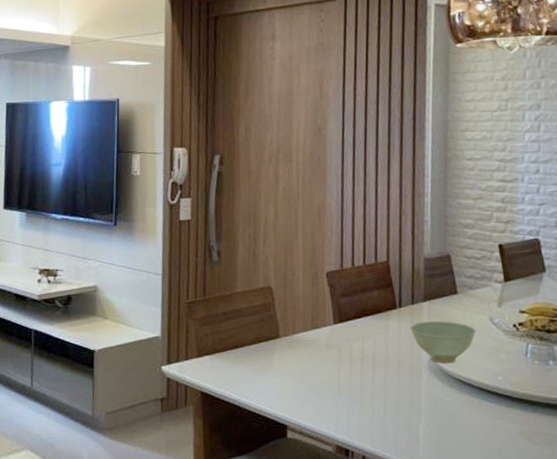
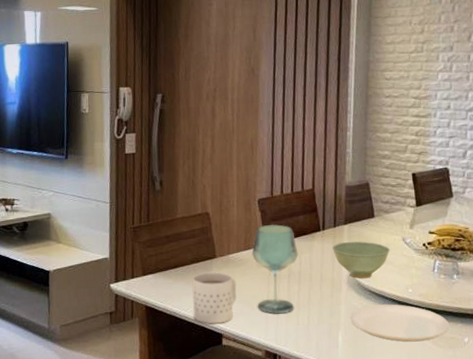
mug: none [252,354,304,414] -> present [191,272,237,324]
wine glass: none [320,300,372,403] -> present [252,224,299,314]
plate: none [431,393,546,438] -> present [349,304,449,342]

